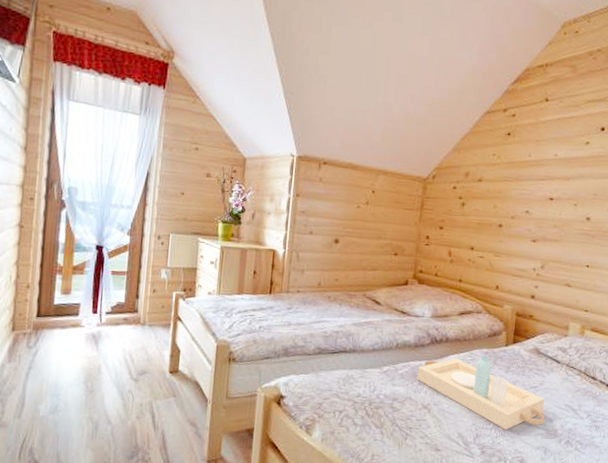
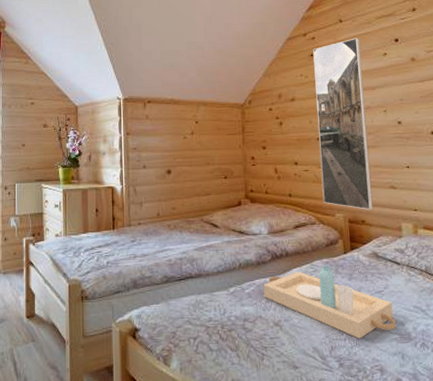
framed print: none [493,121,563,305] -> present [313,38,373,210]

